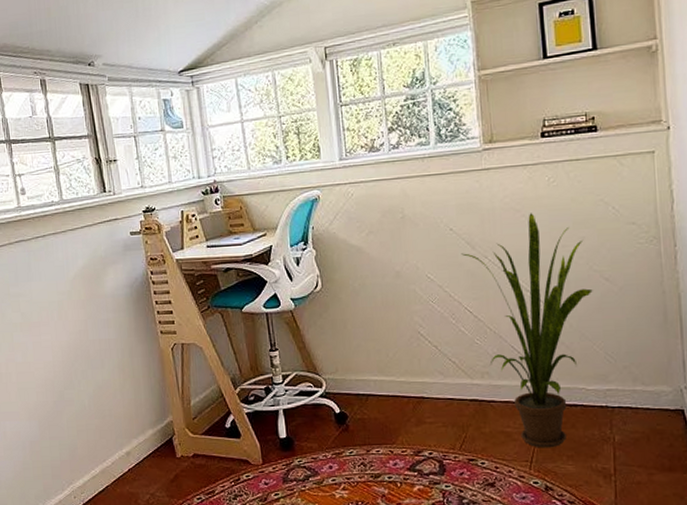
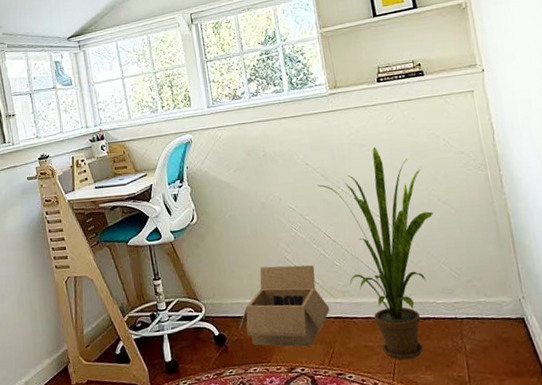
box: none [362,341,466,430] -> present [238,265,330,347]

